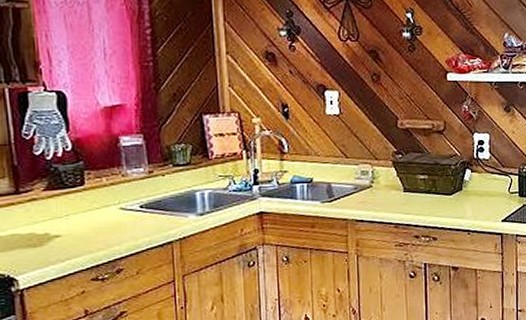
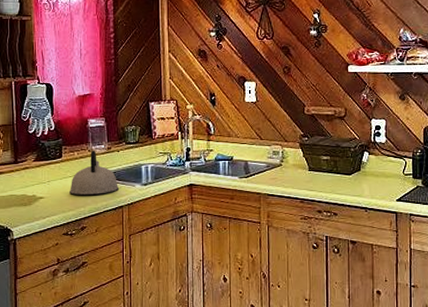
kettle: none [98,174,166,231] -> present [70,150,118,195]

